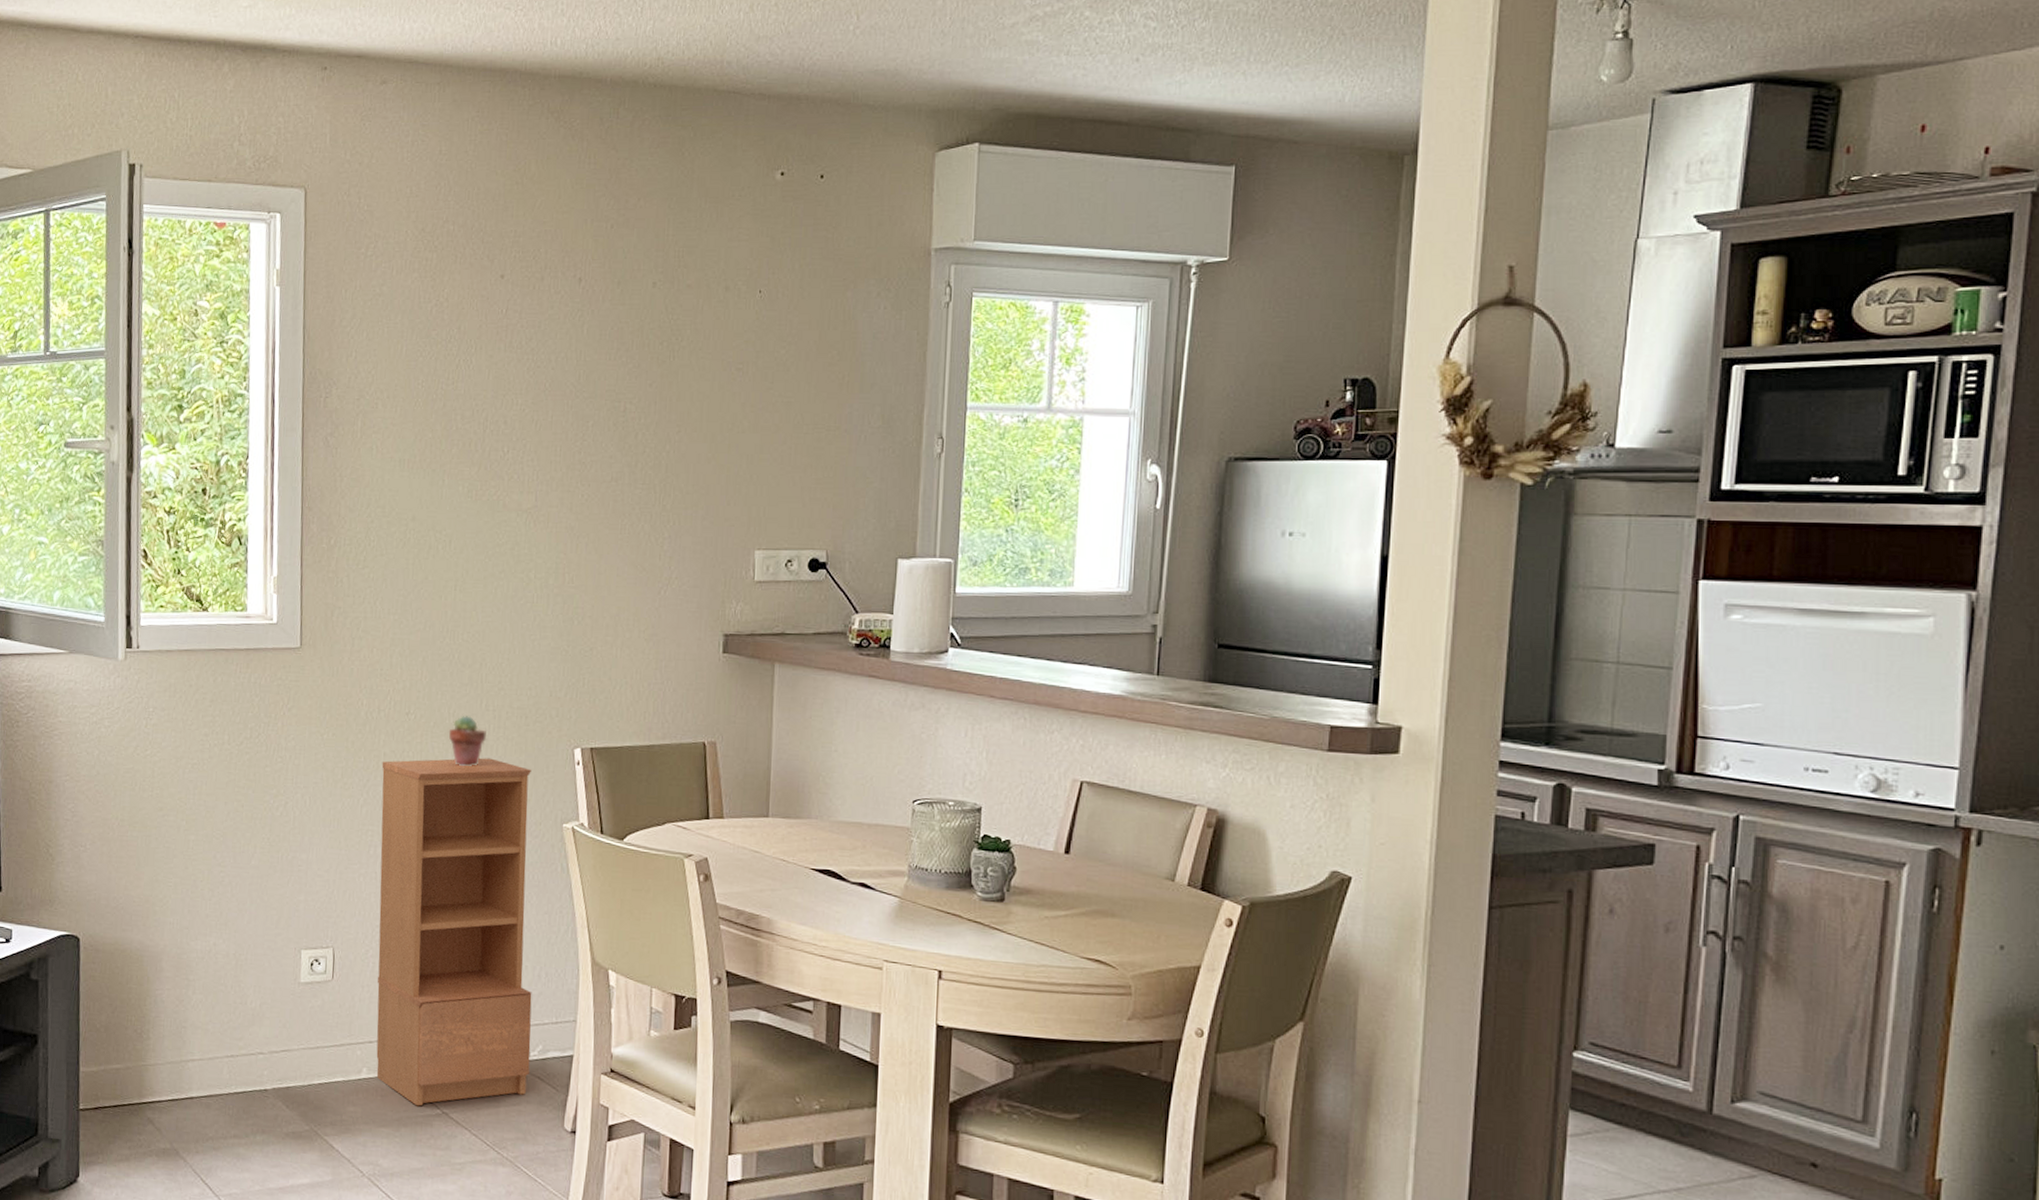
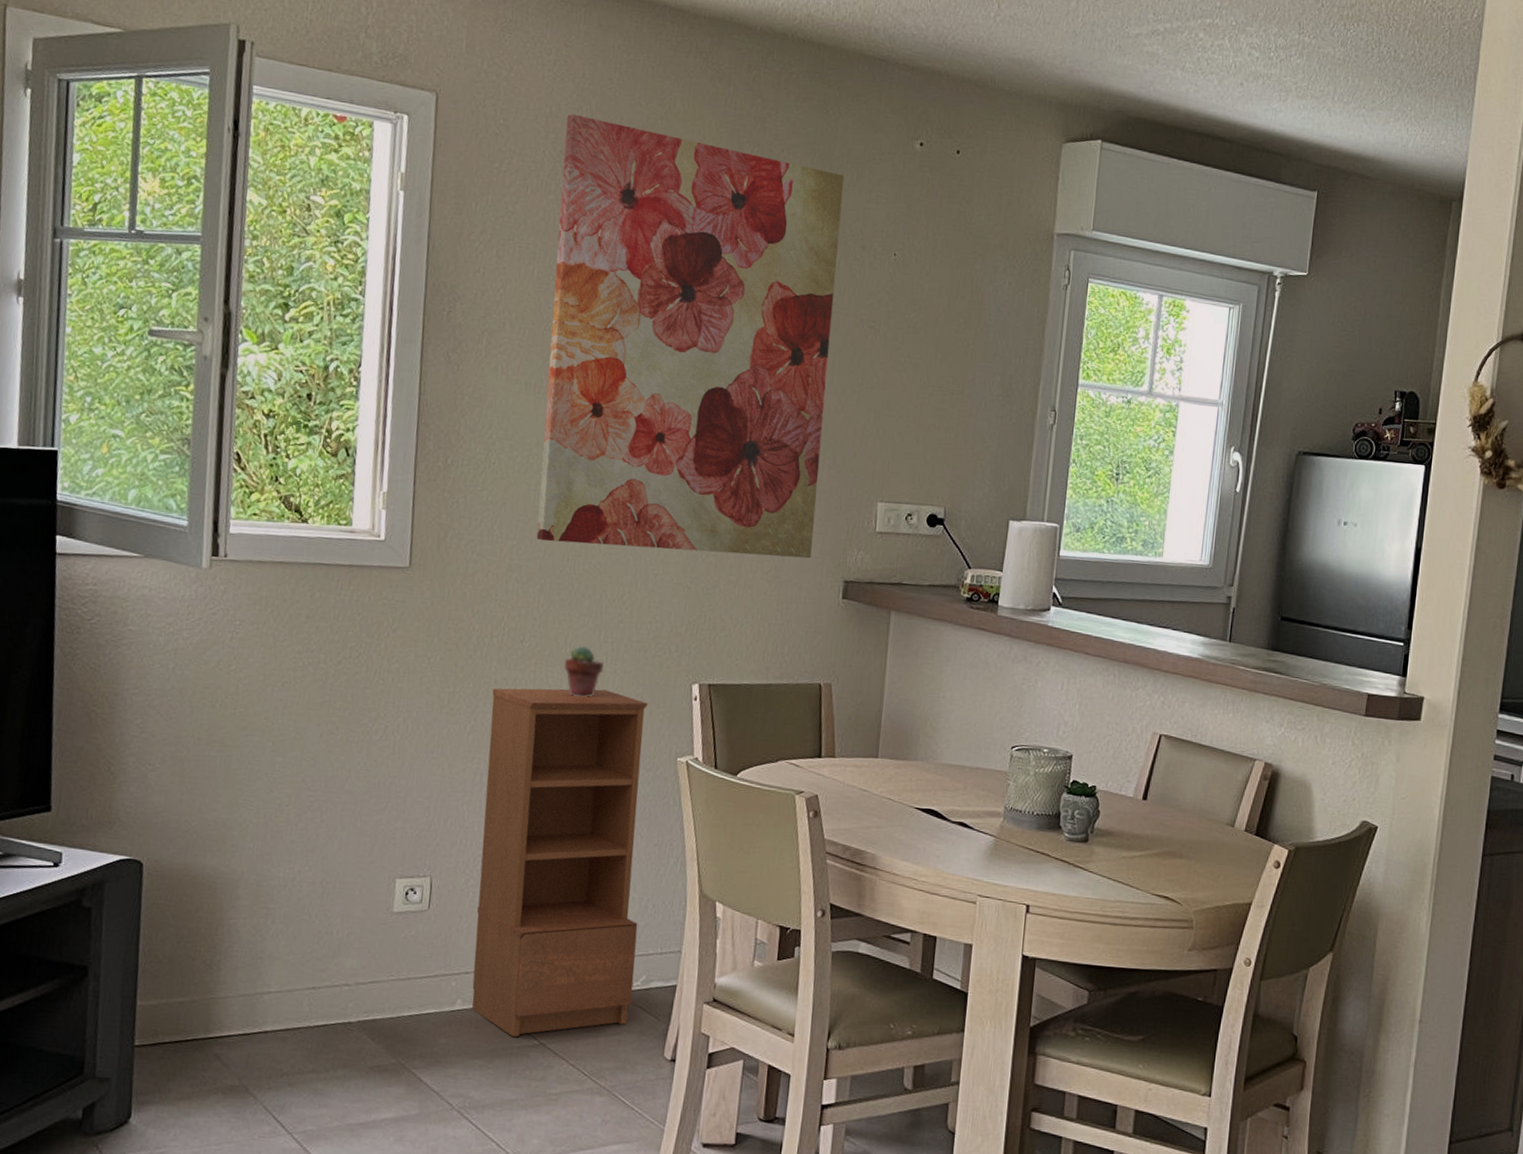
wall art: none [416,191,704,614] -> present [536,114,845,559]

